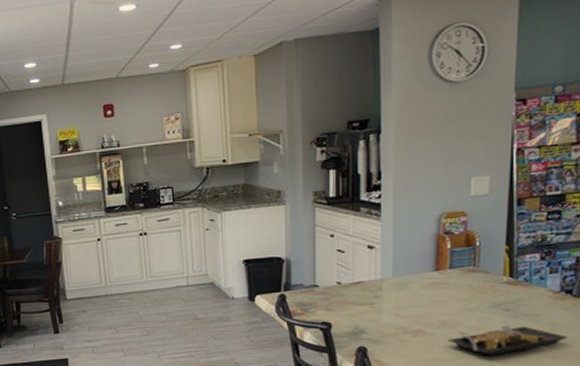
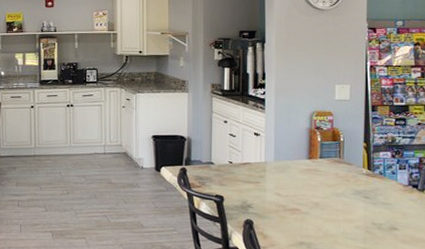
plate: present [446,323,568,357] -> none [318,209,416,237]

